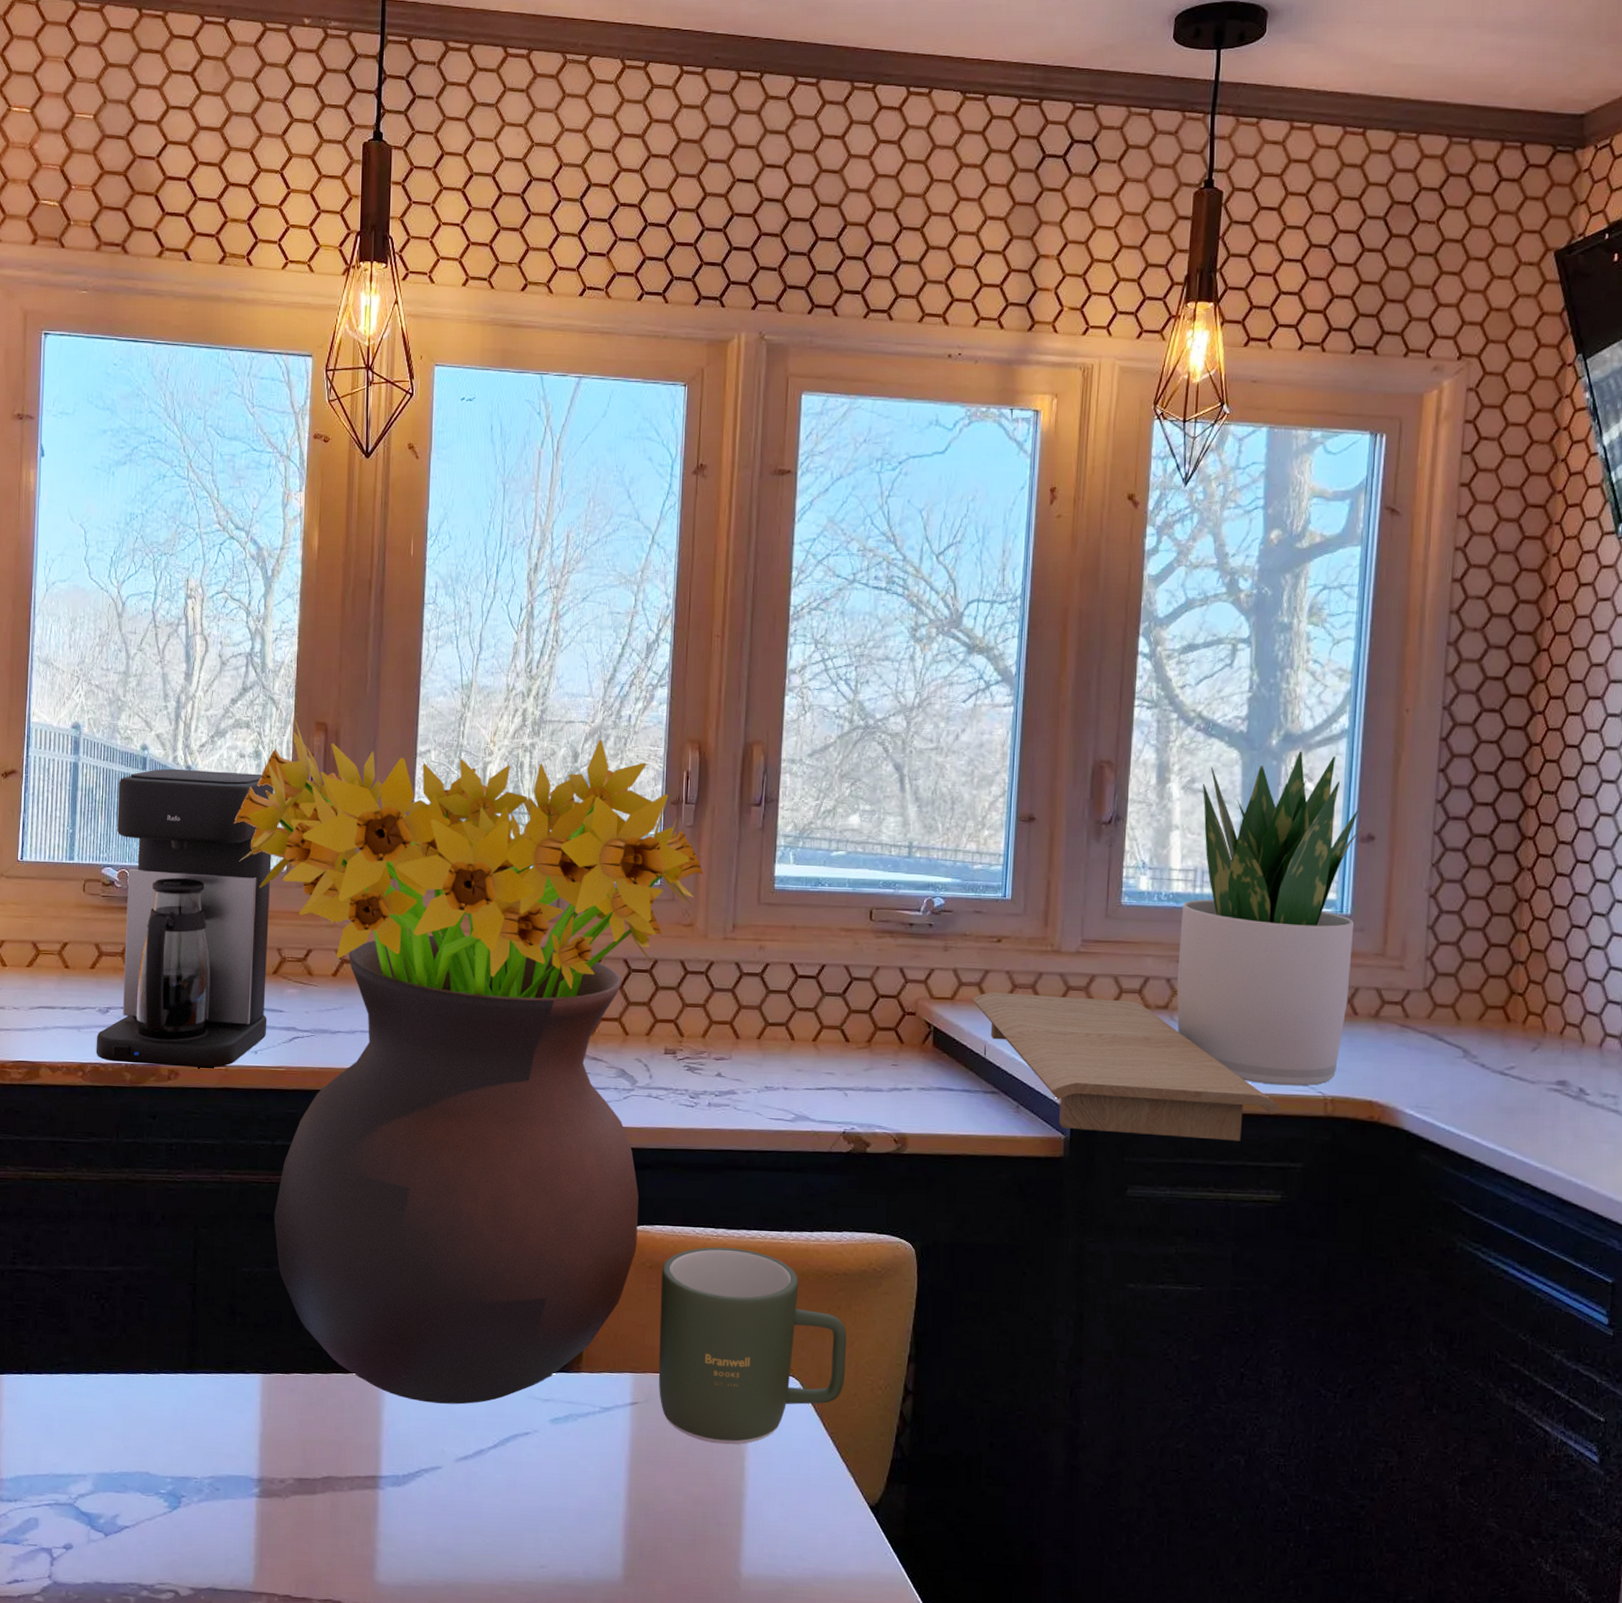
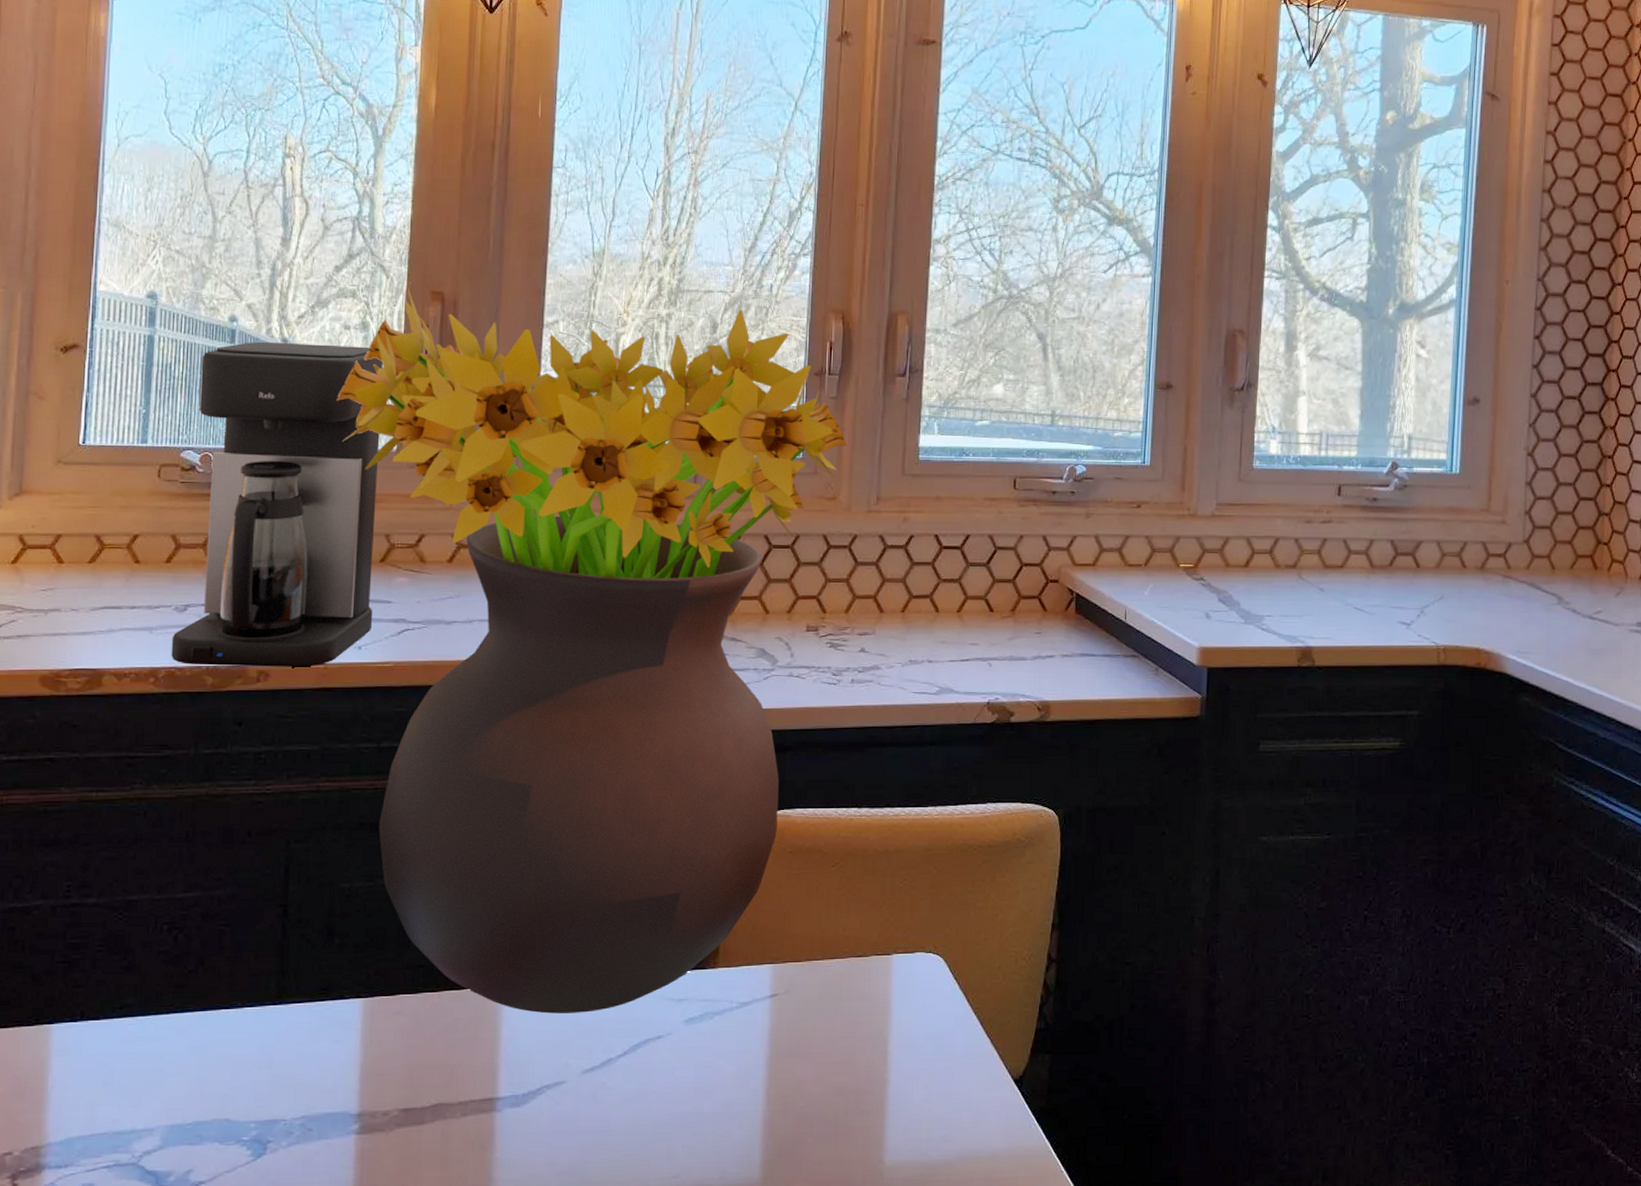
mug: present [658,1247,847,1445] -> none [799,826,991,1030]
cutting board: present [972,992,1281,1141] -> none [1112,557,1399,693]
planter: present [1177,751,1362,1086] -> none [1304,320,1469,637]

